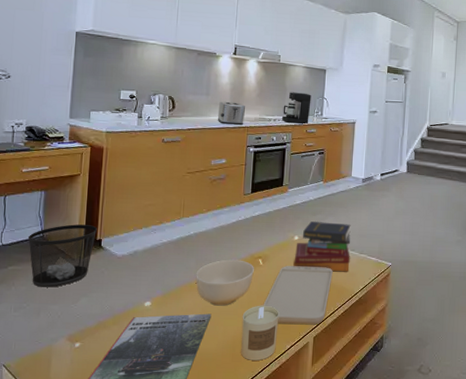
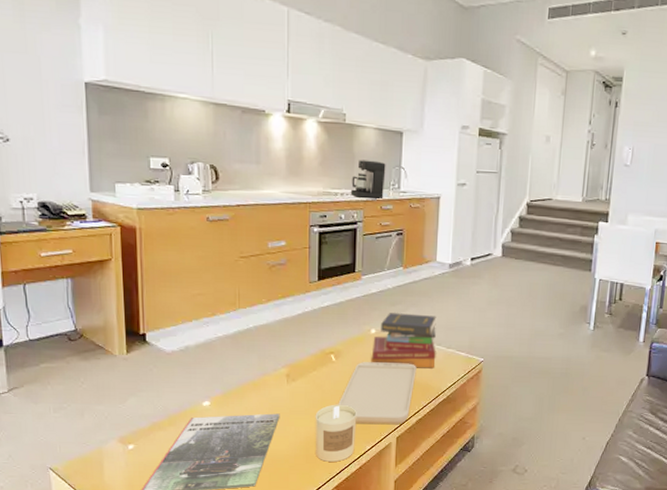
waste bin: present [27,224,97,287] -> none [58,317,139,386]
bowl: present [195,259,254,306] -> none [259,355,326,405]
toaster: present [217,101,246,126] -> none [272,171,306,201]

